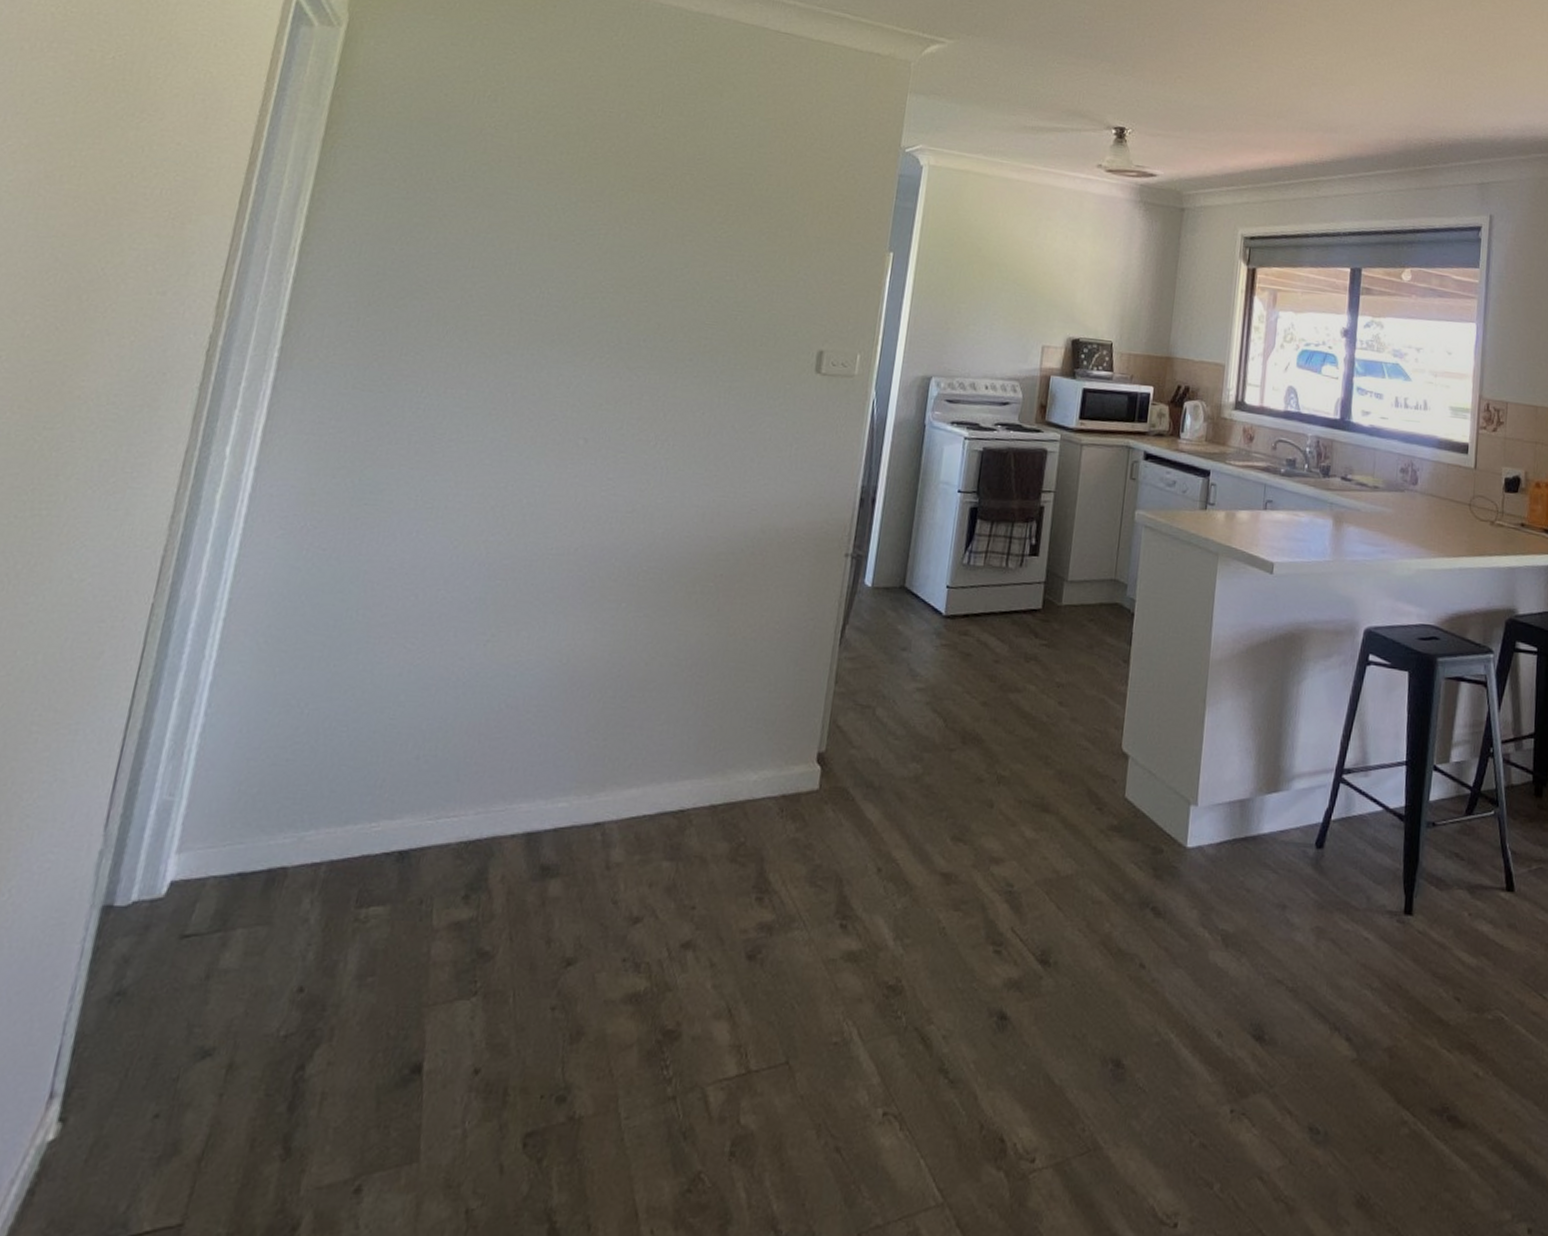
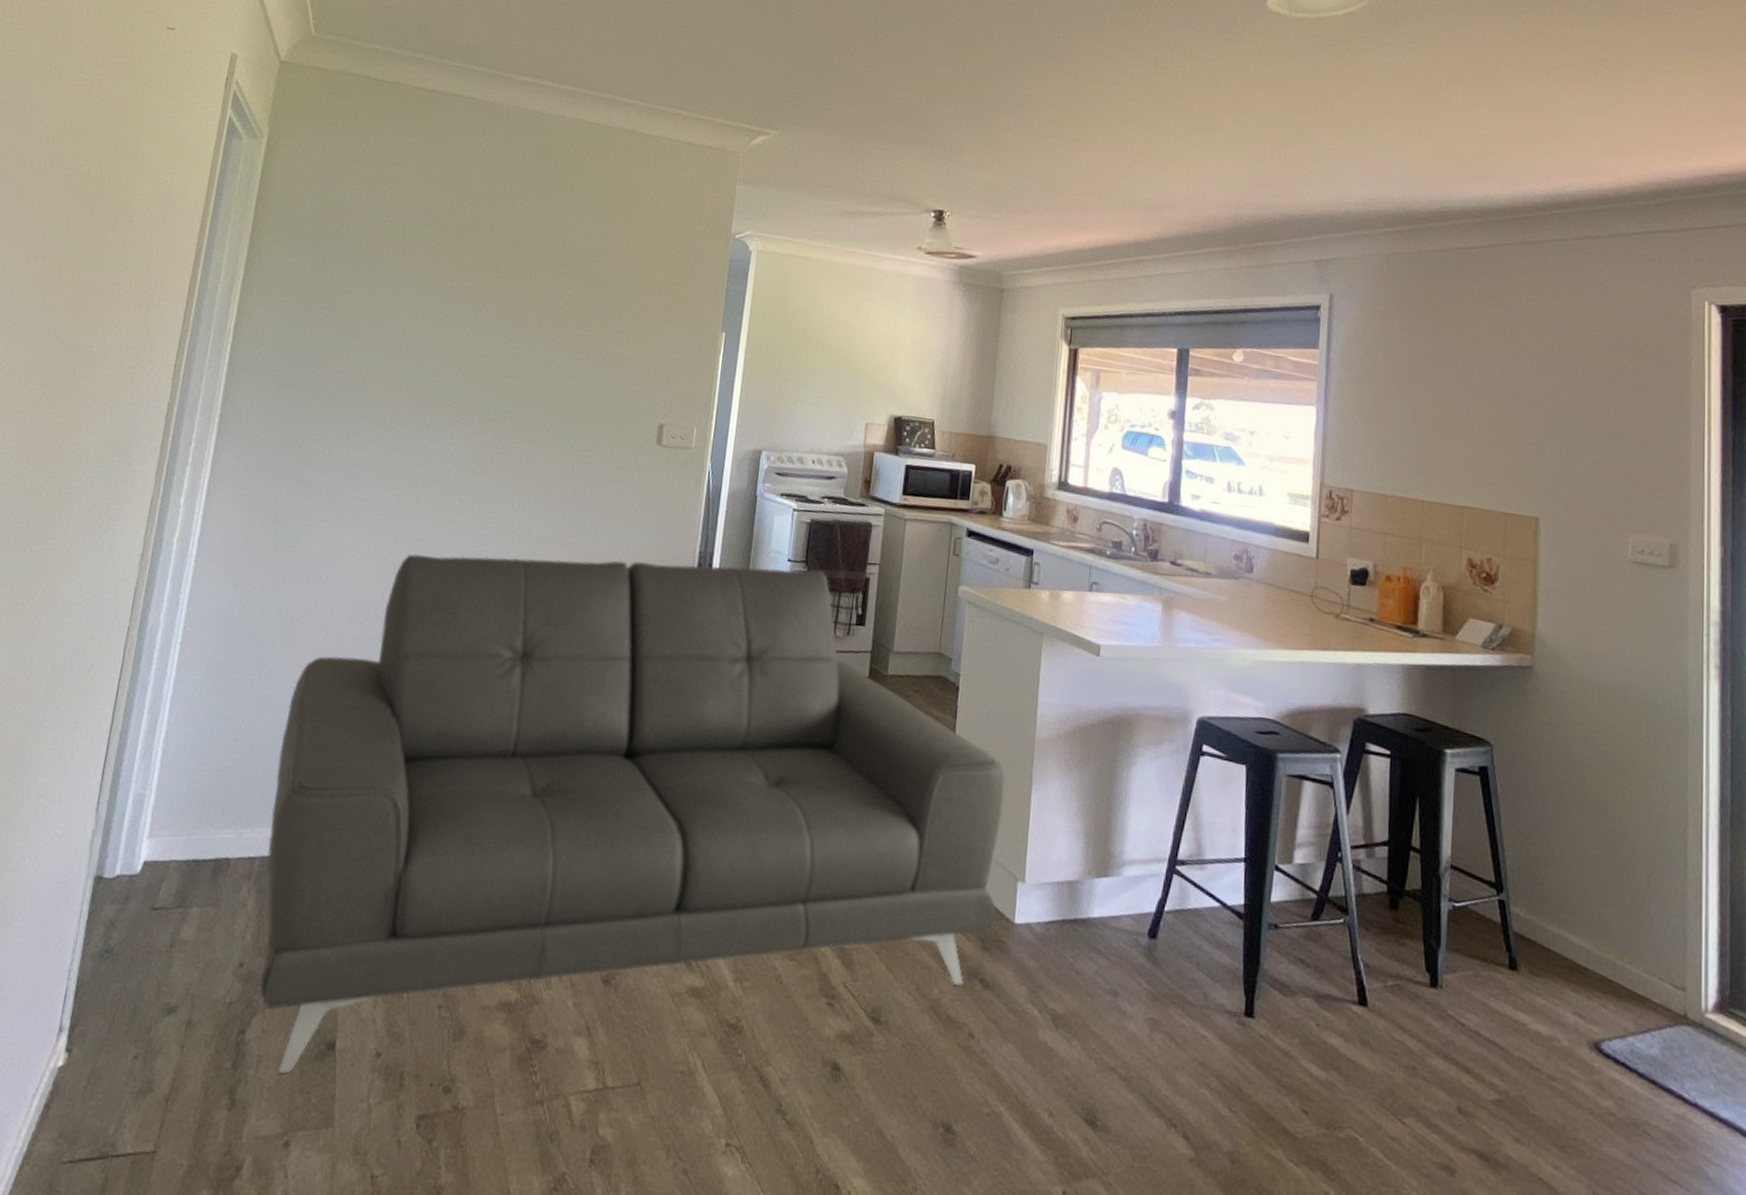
sofa: none [325,498,1179,1110] -> present [260,553,1005,1074]

